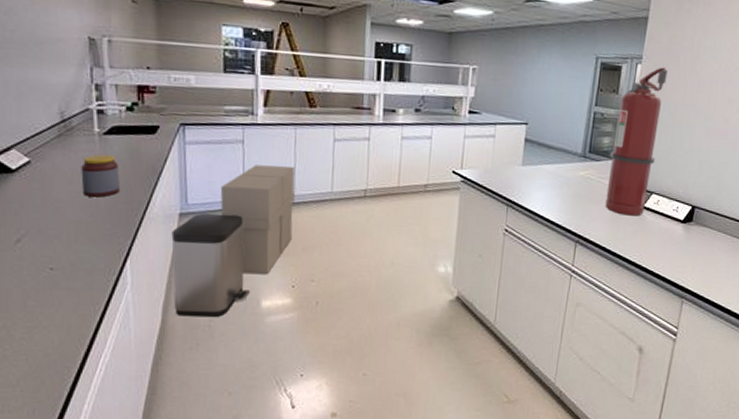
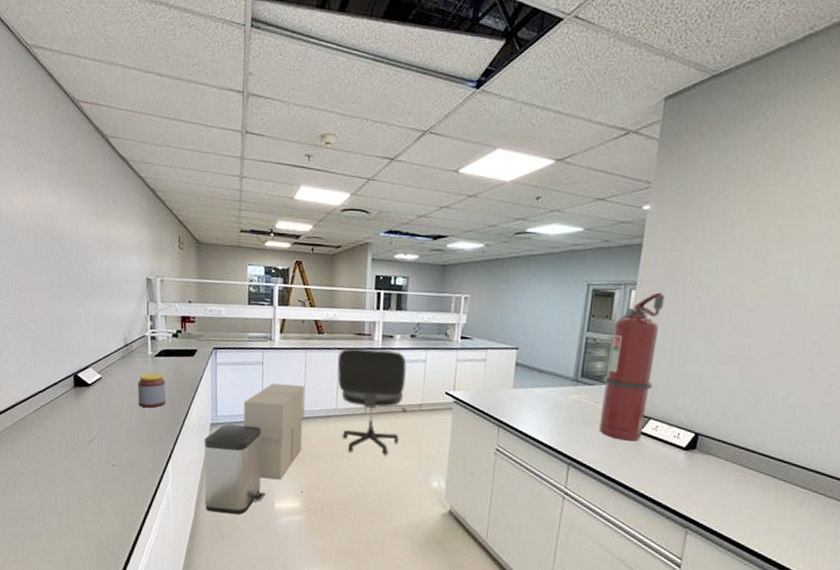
office chair: none [332,123,412,242] -> present [337,348,408,456]

